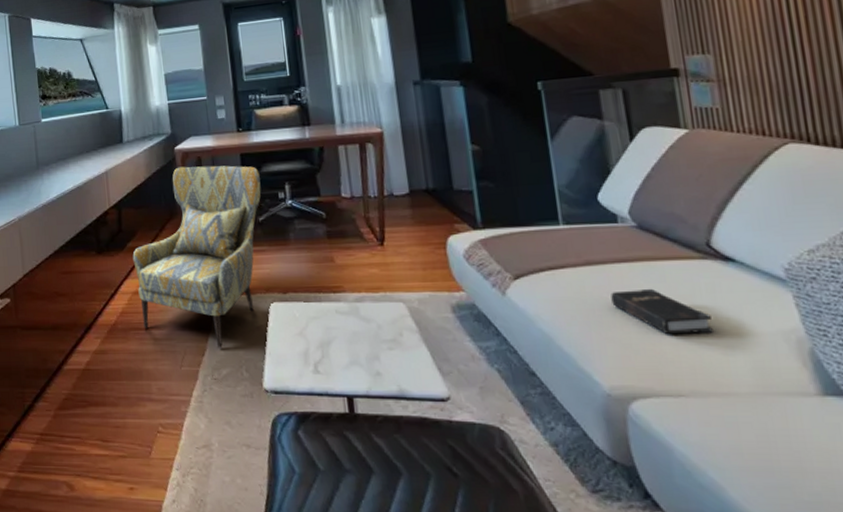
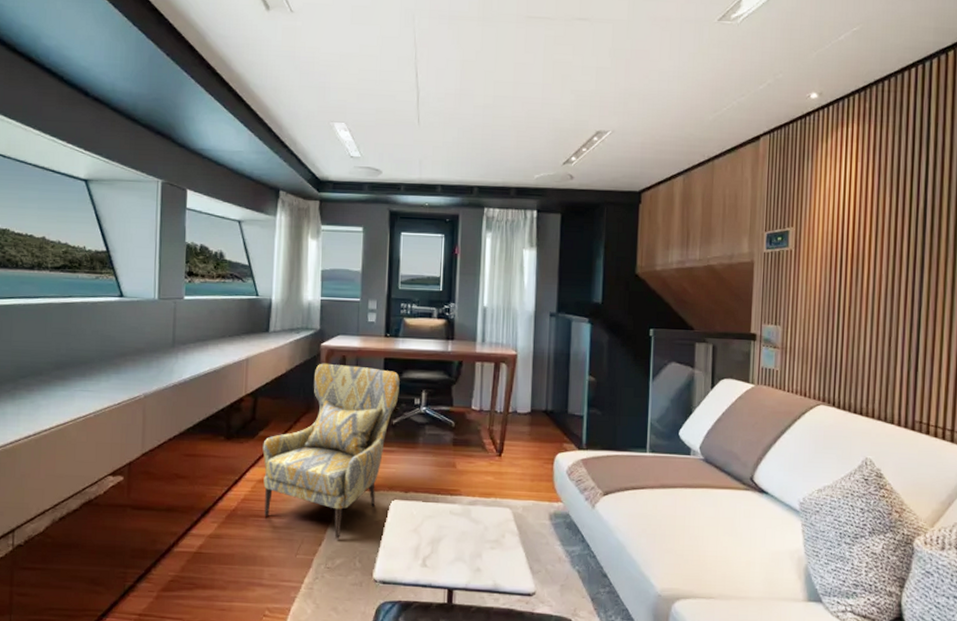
hardback book: present [611,288,713,335] -> none [675,510,744,550]

